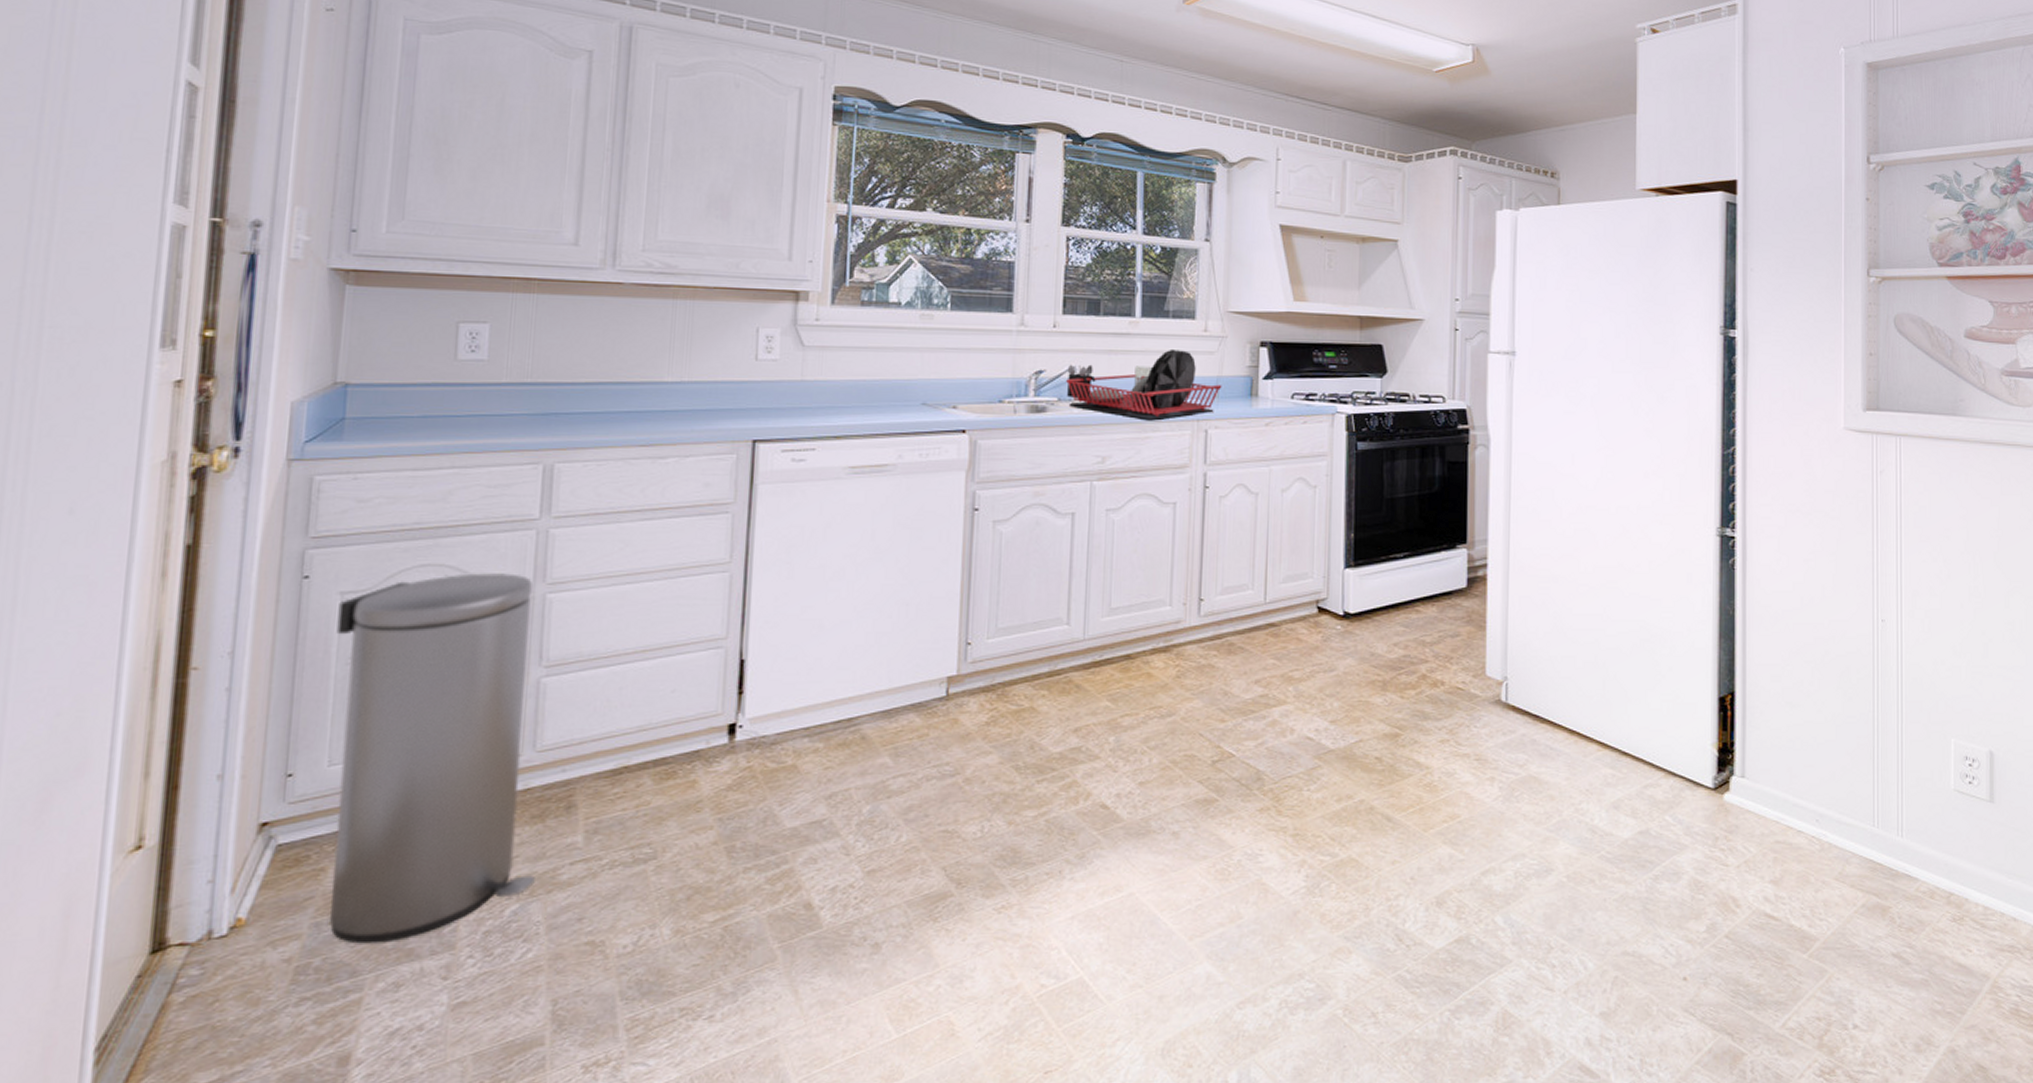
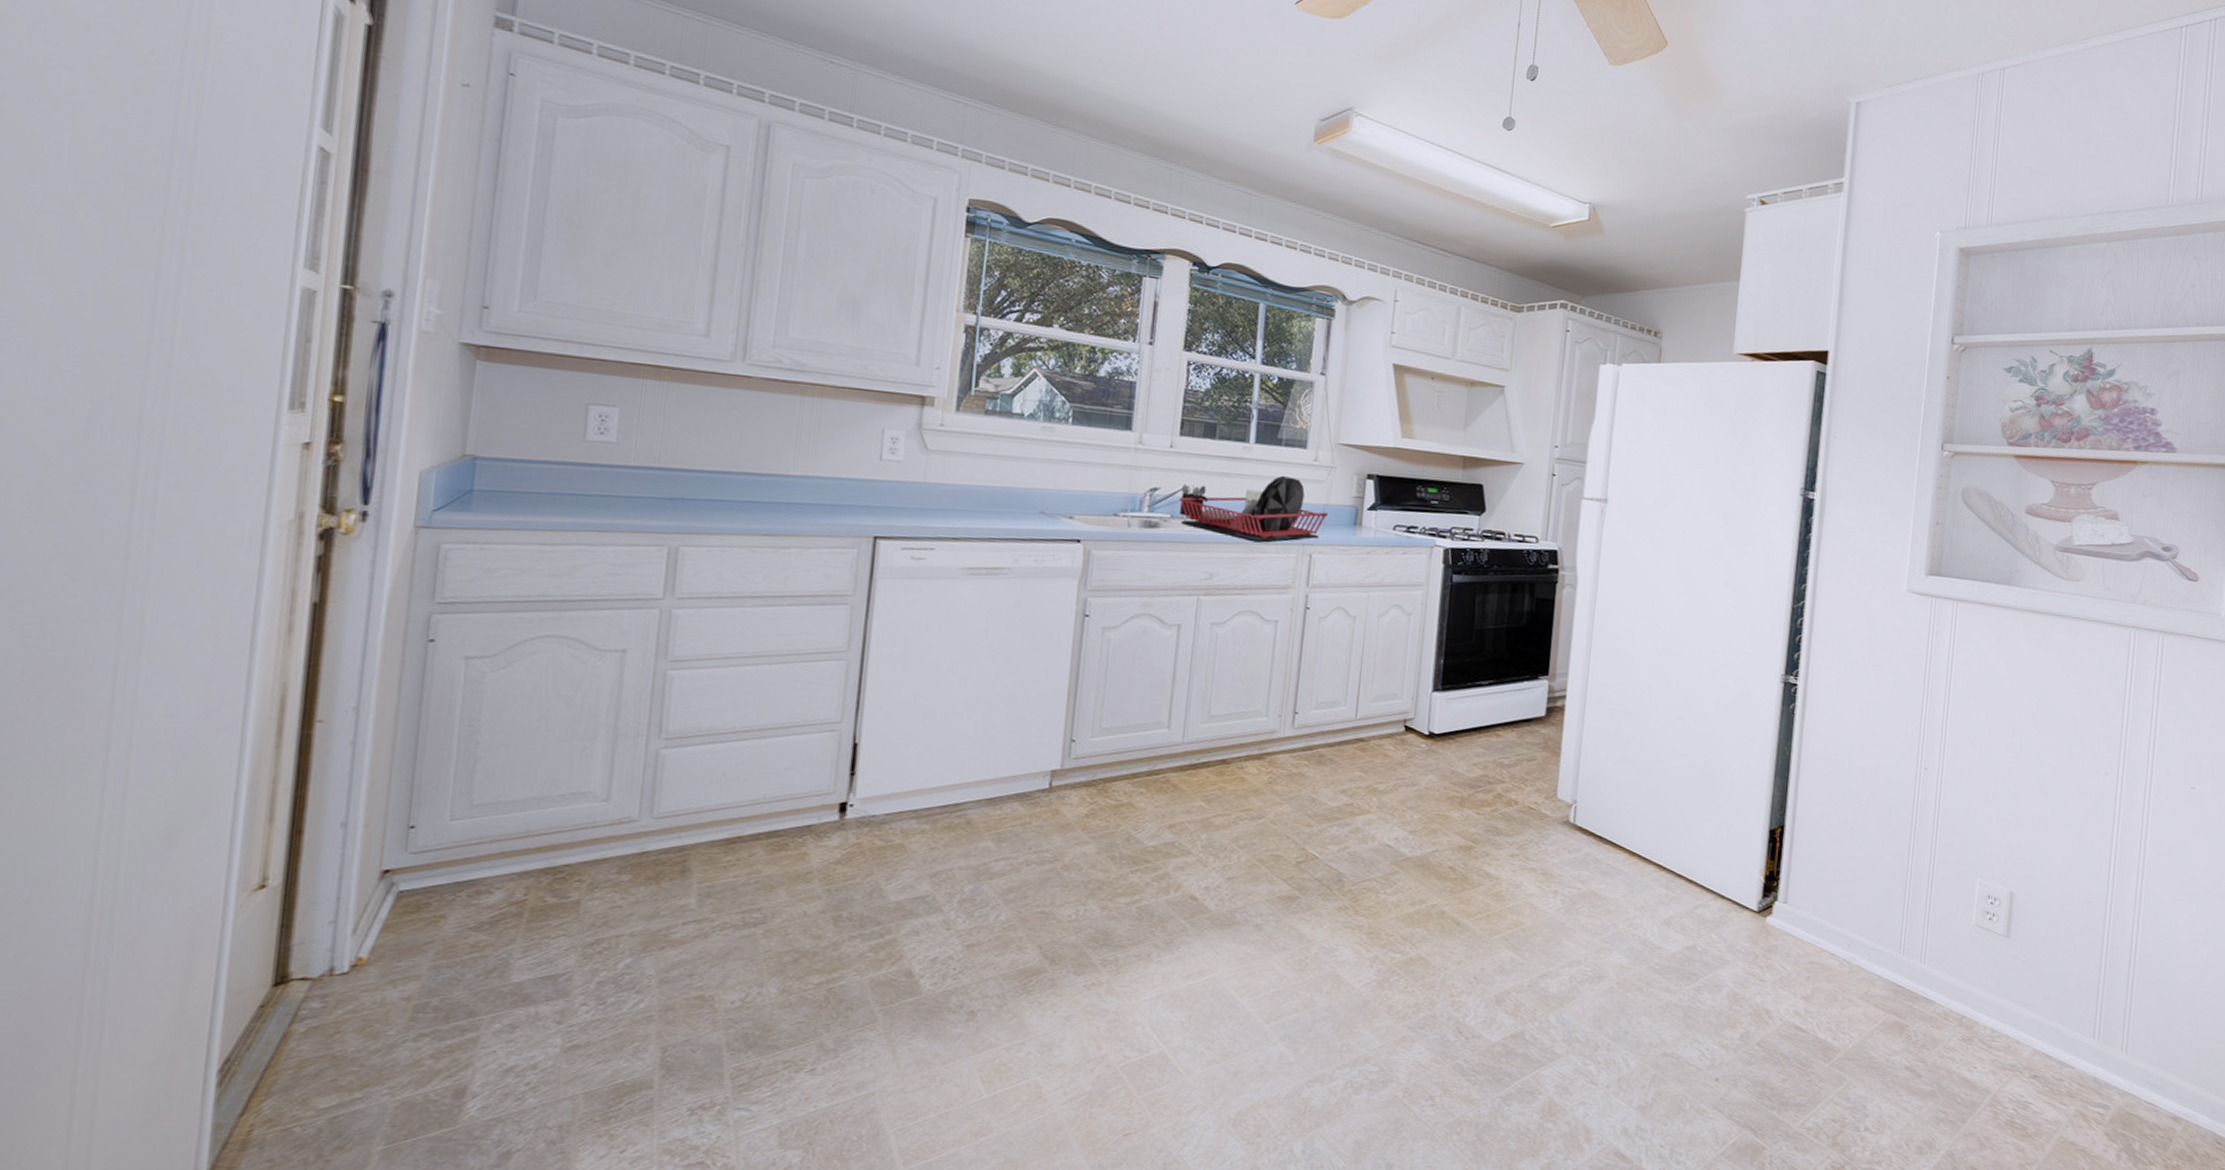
pedal bin: present [328,573,535,942] -> none [447,646,656,986]

